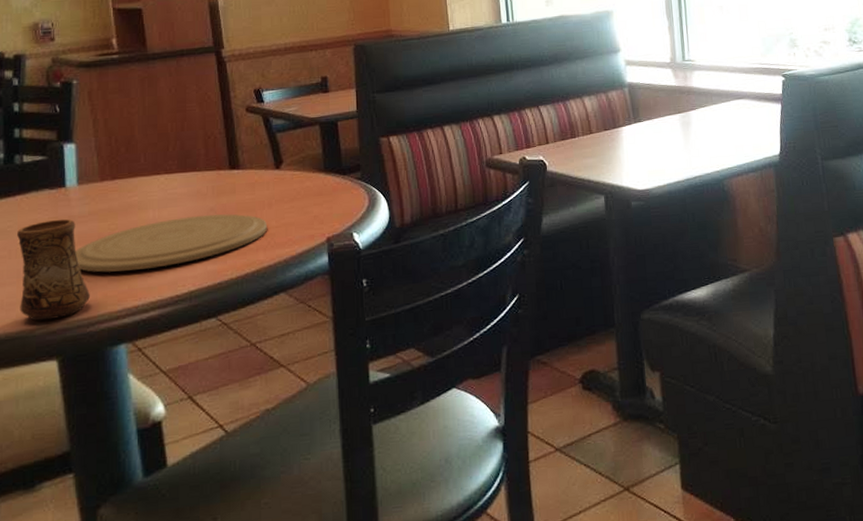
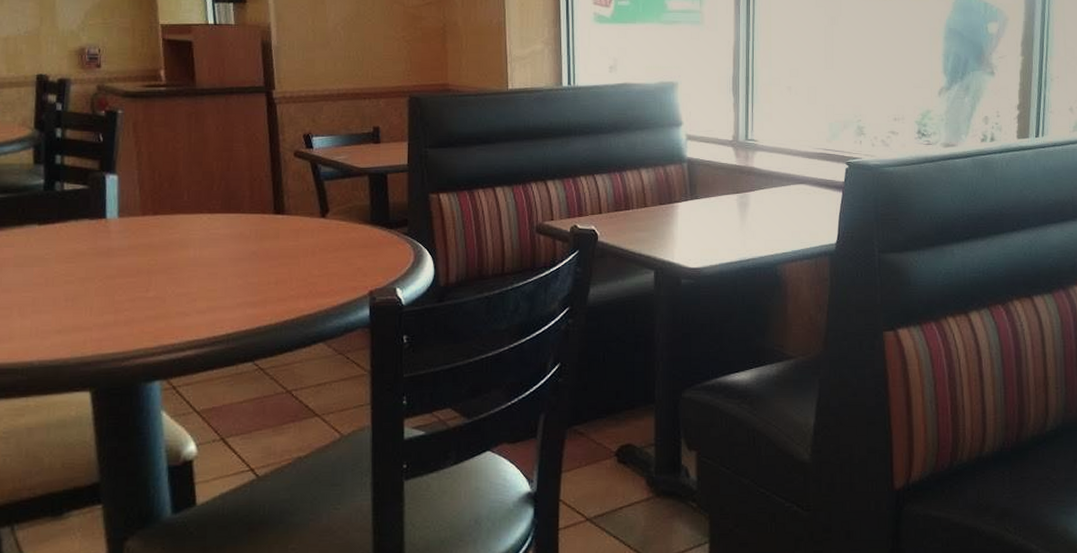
cup: present [17,219,90,321] -> none [54,250,126,352]
plate: present [75,214,268,273] -> none [113,258,310,308]

